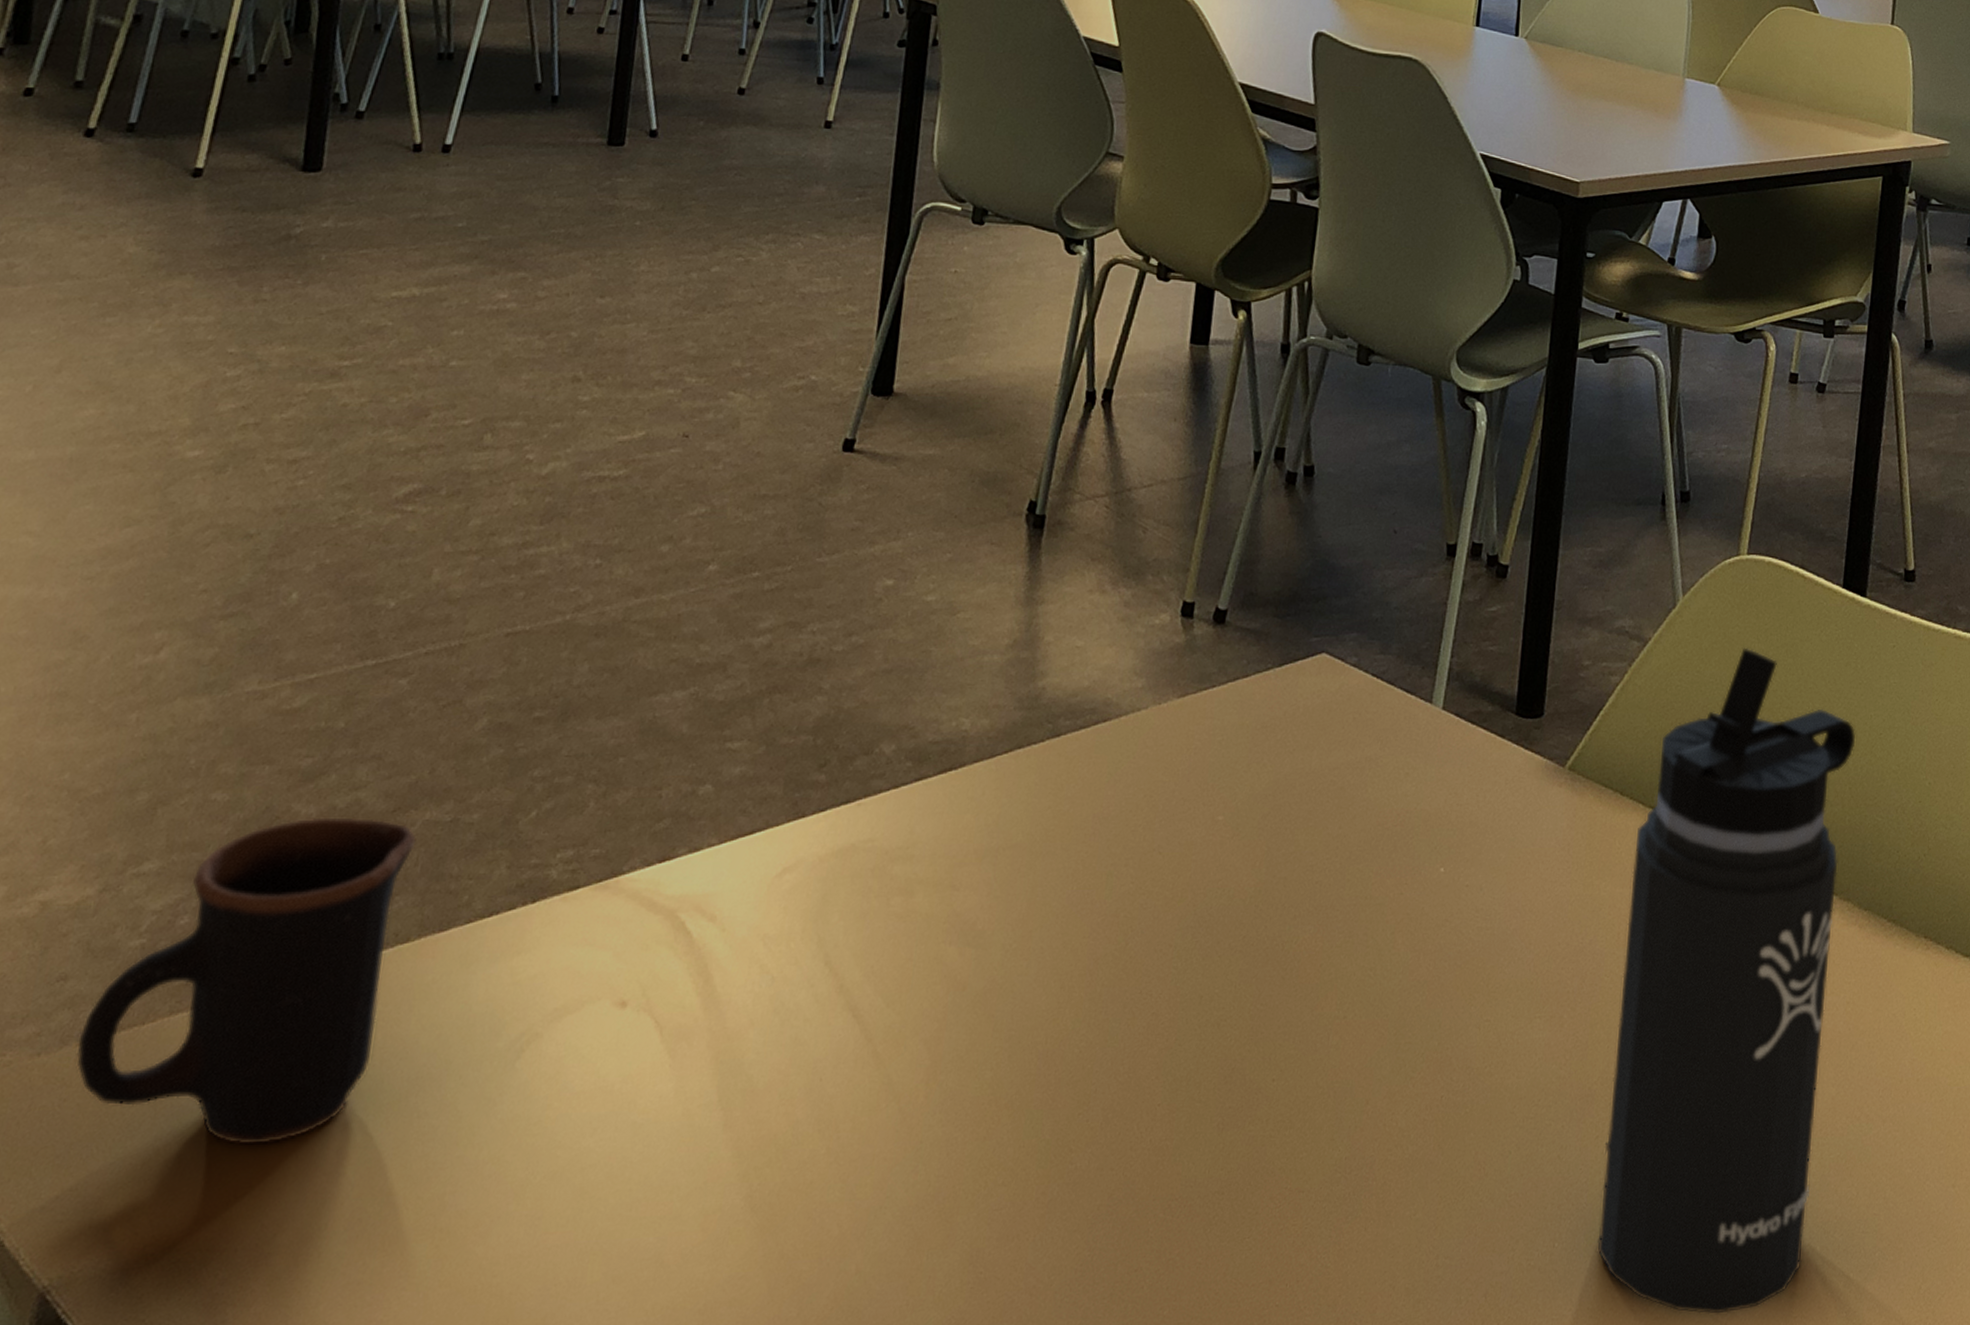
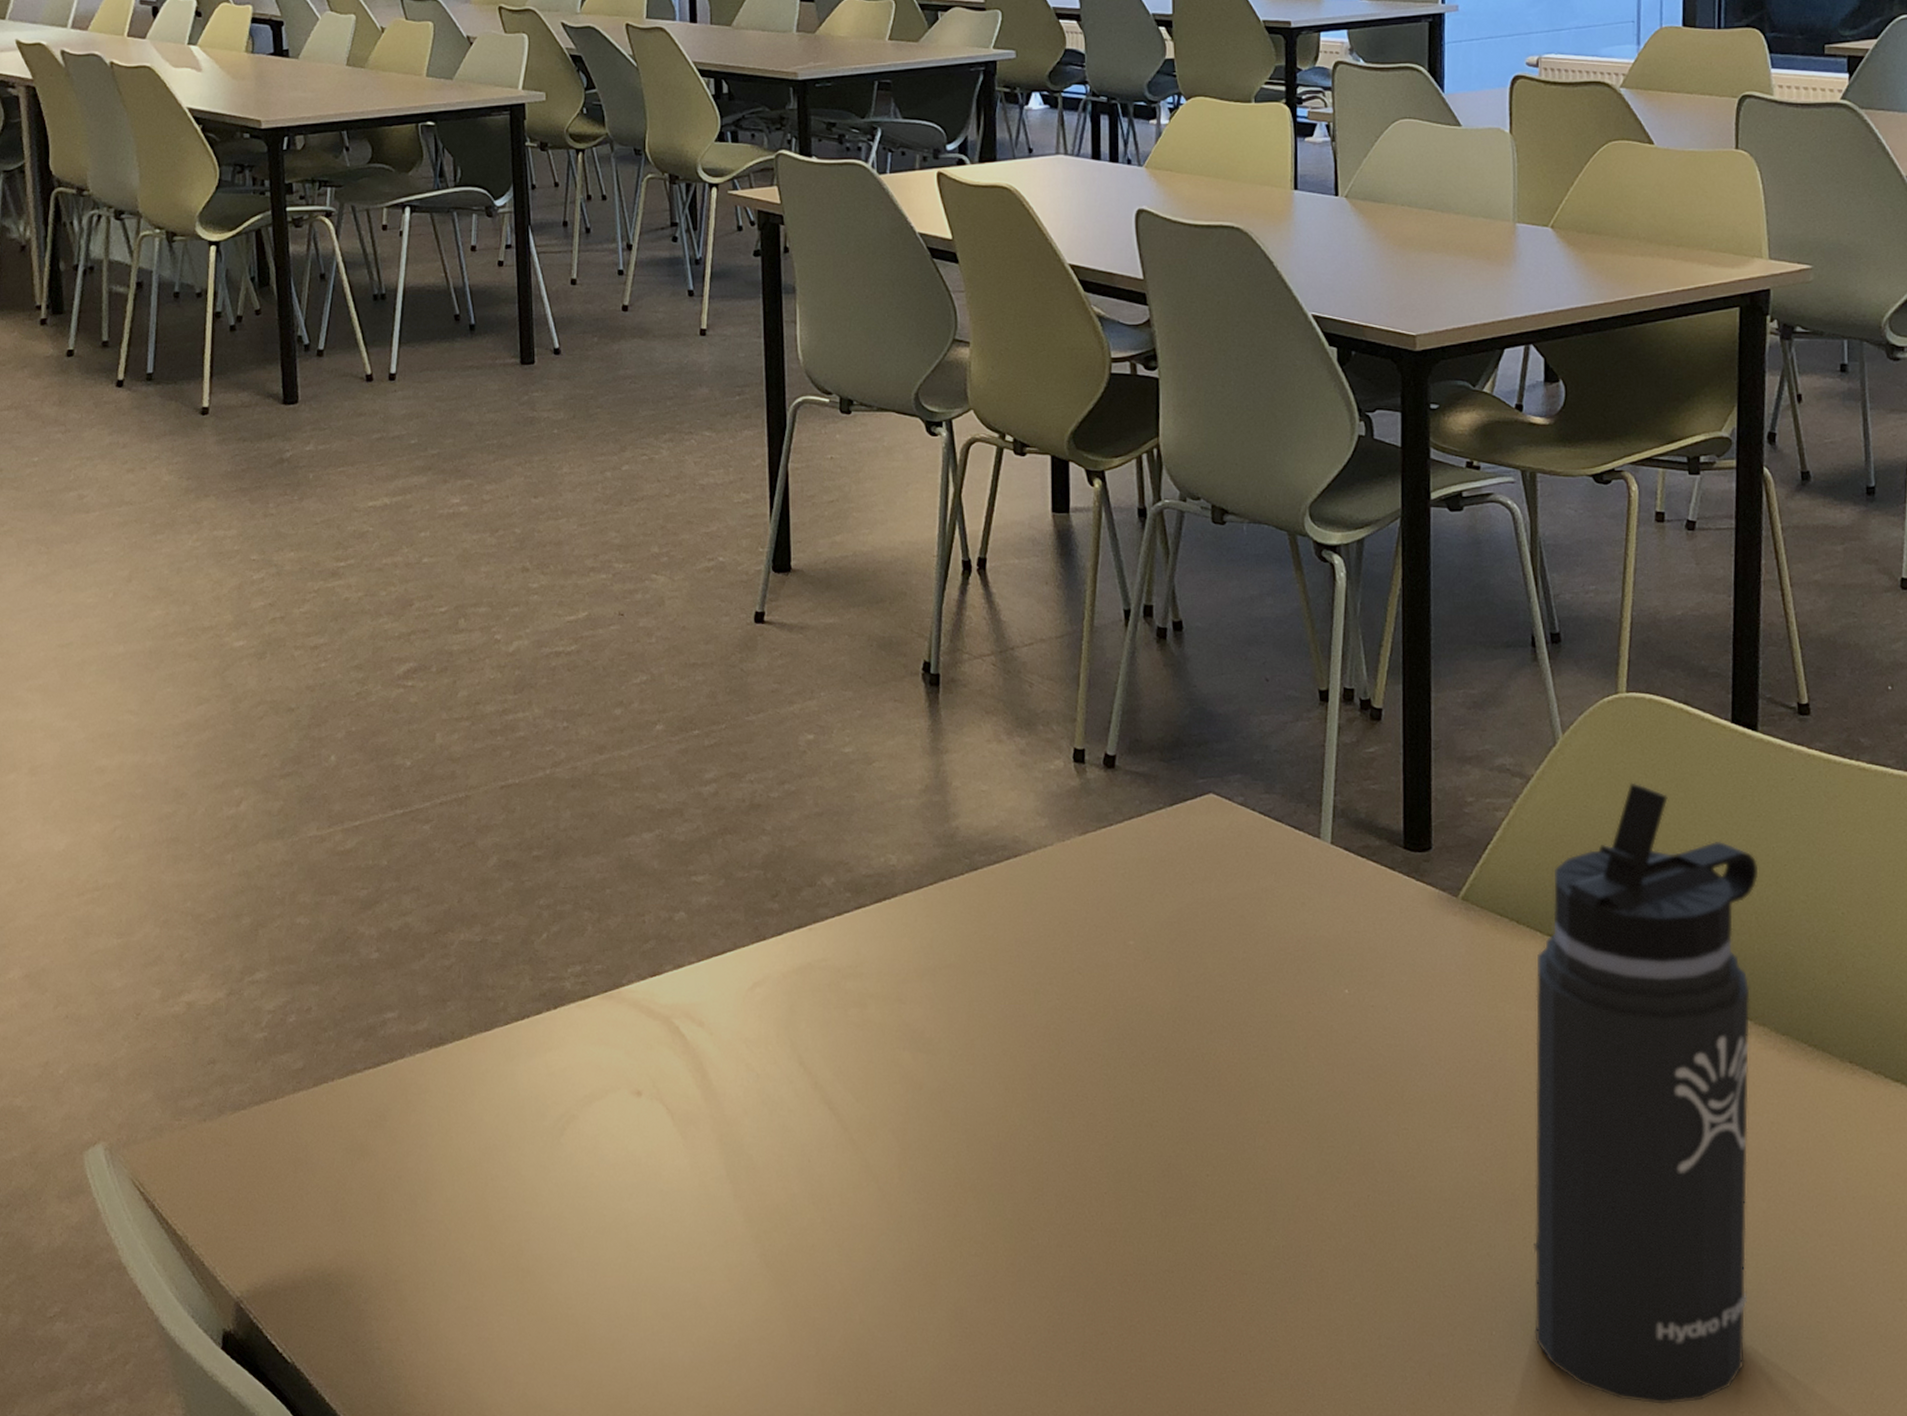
mug: present [76,817,417,1145] -> none [231,938,456,1196]

